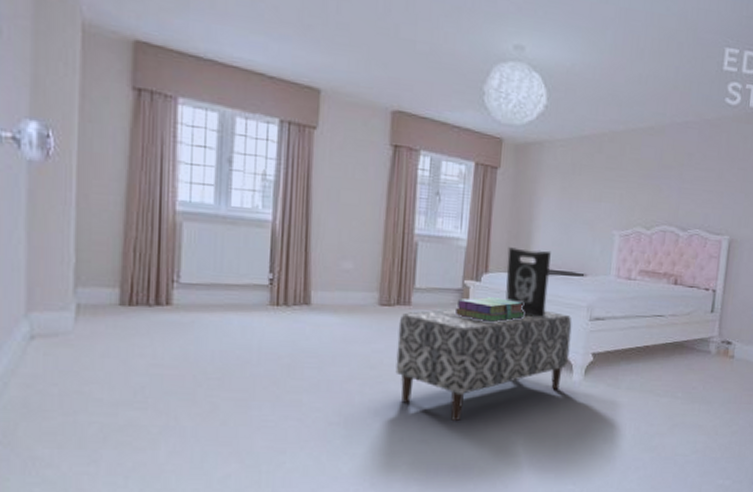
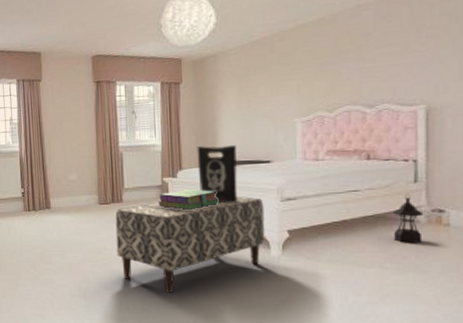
lantern: none [688,323,715,375] -> present [392,194,424,244]

